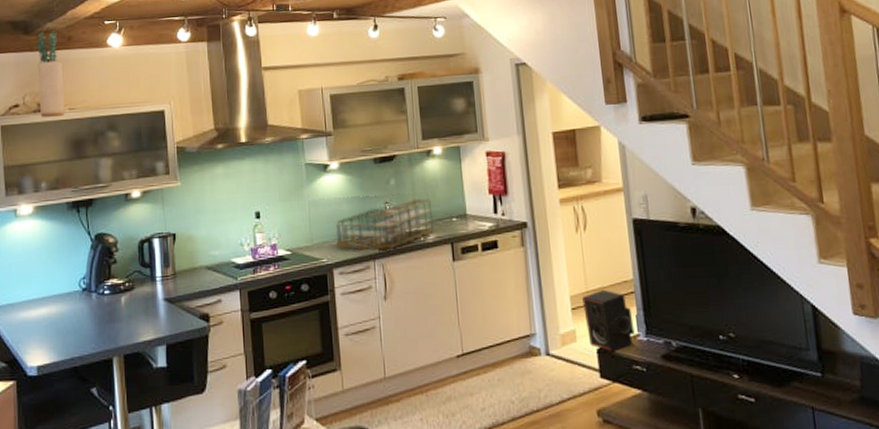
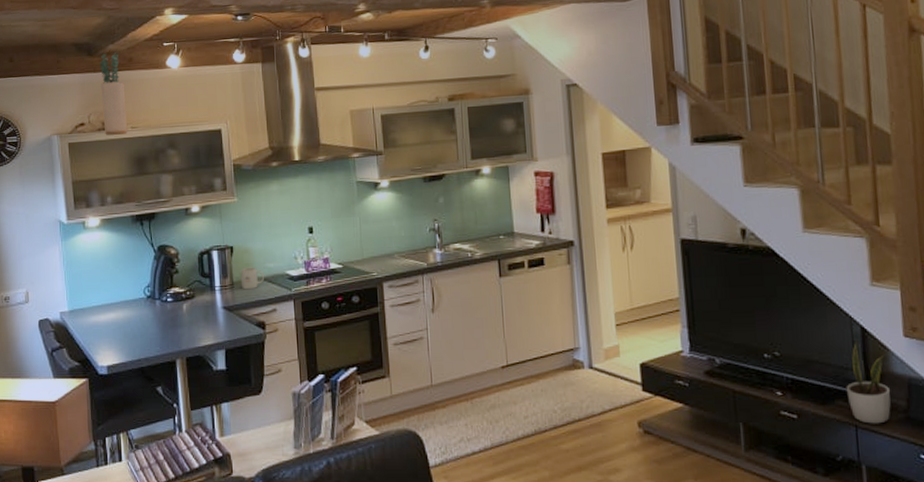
mug: none [183,255,208,280] -> present [240,267,264,290]
dish rack: present [335,198,434,251] -> none [385,216,482,266]
stereo: present [582,289,635,353] -> none [627,307,678,368]
potted plant: none [800,319,846,406] -> present [846,340,891,424]

